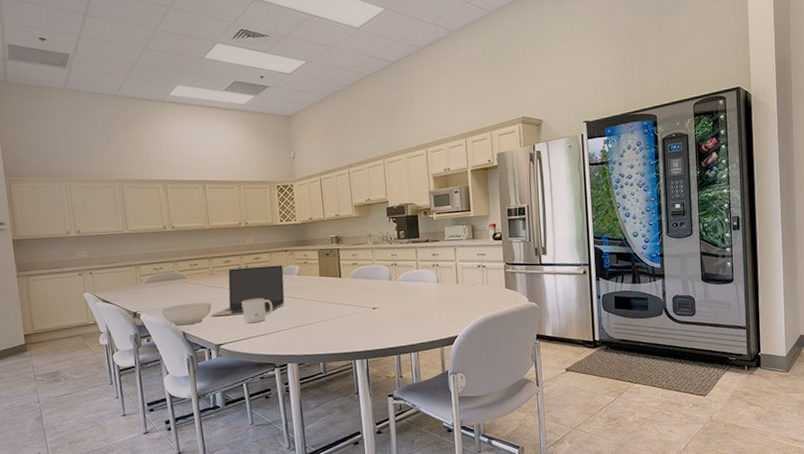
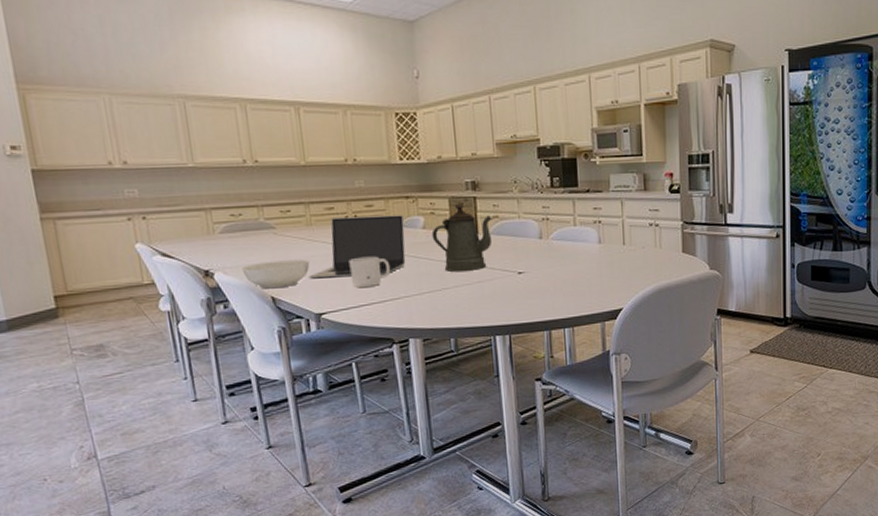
coffee pot: none [305,253,352,309] -> present [431,201,492,272]

